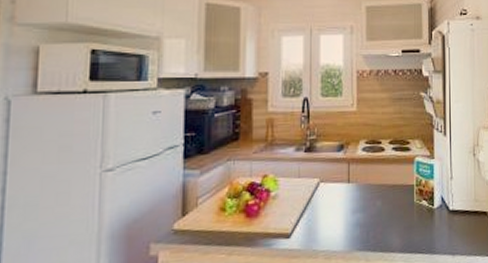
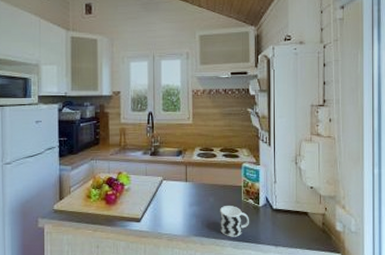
cup: none [389,209,422,249] -> present [220,206,249,237]

